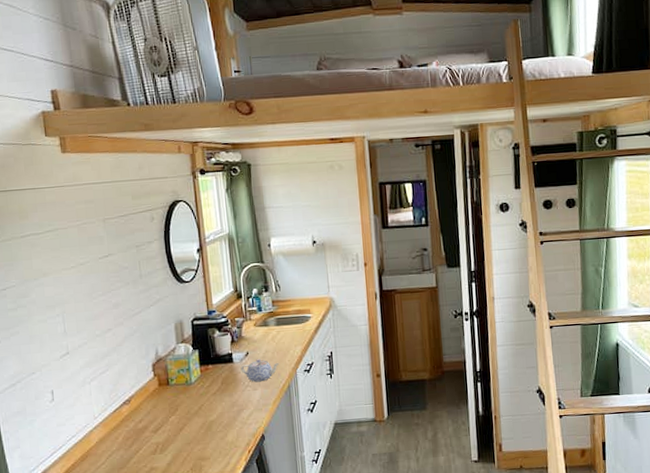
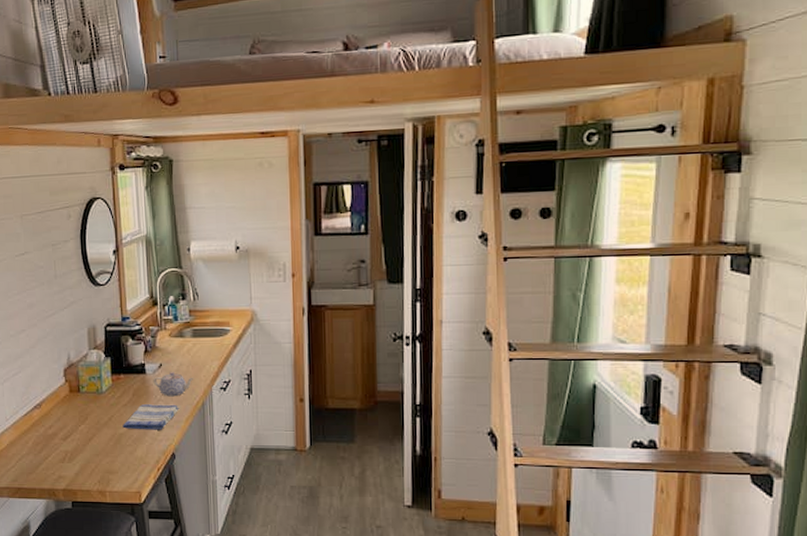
dish towel: none [212,389,267,416] -> present [122,404,179,430]

